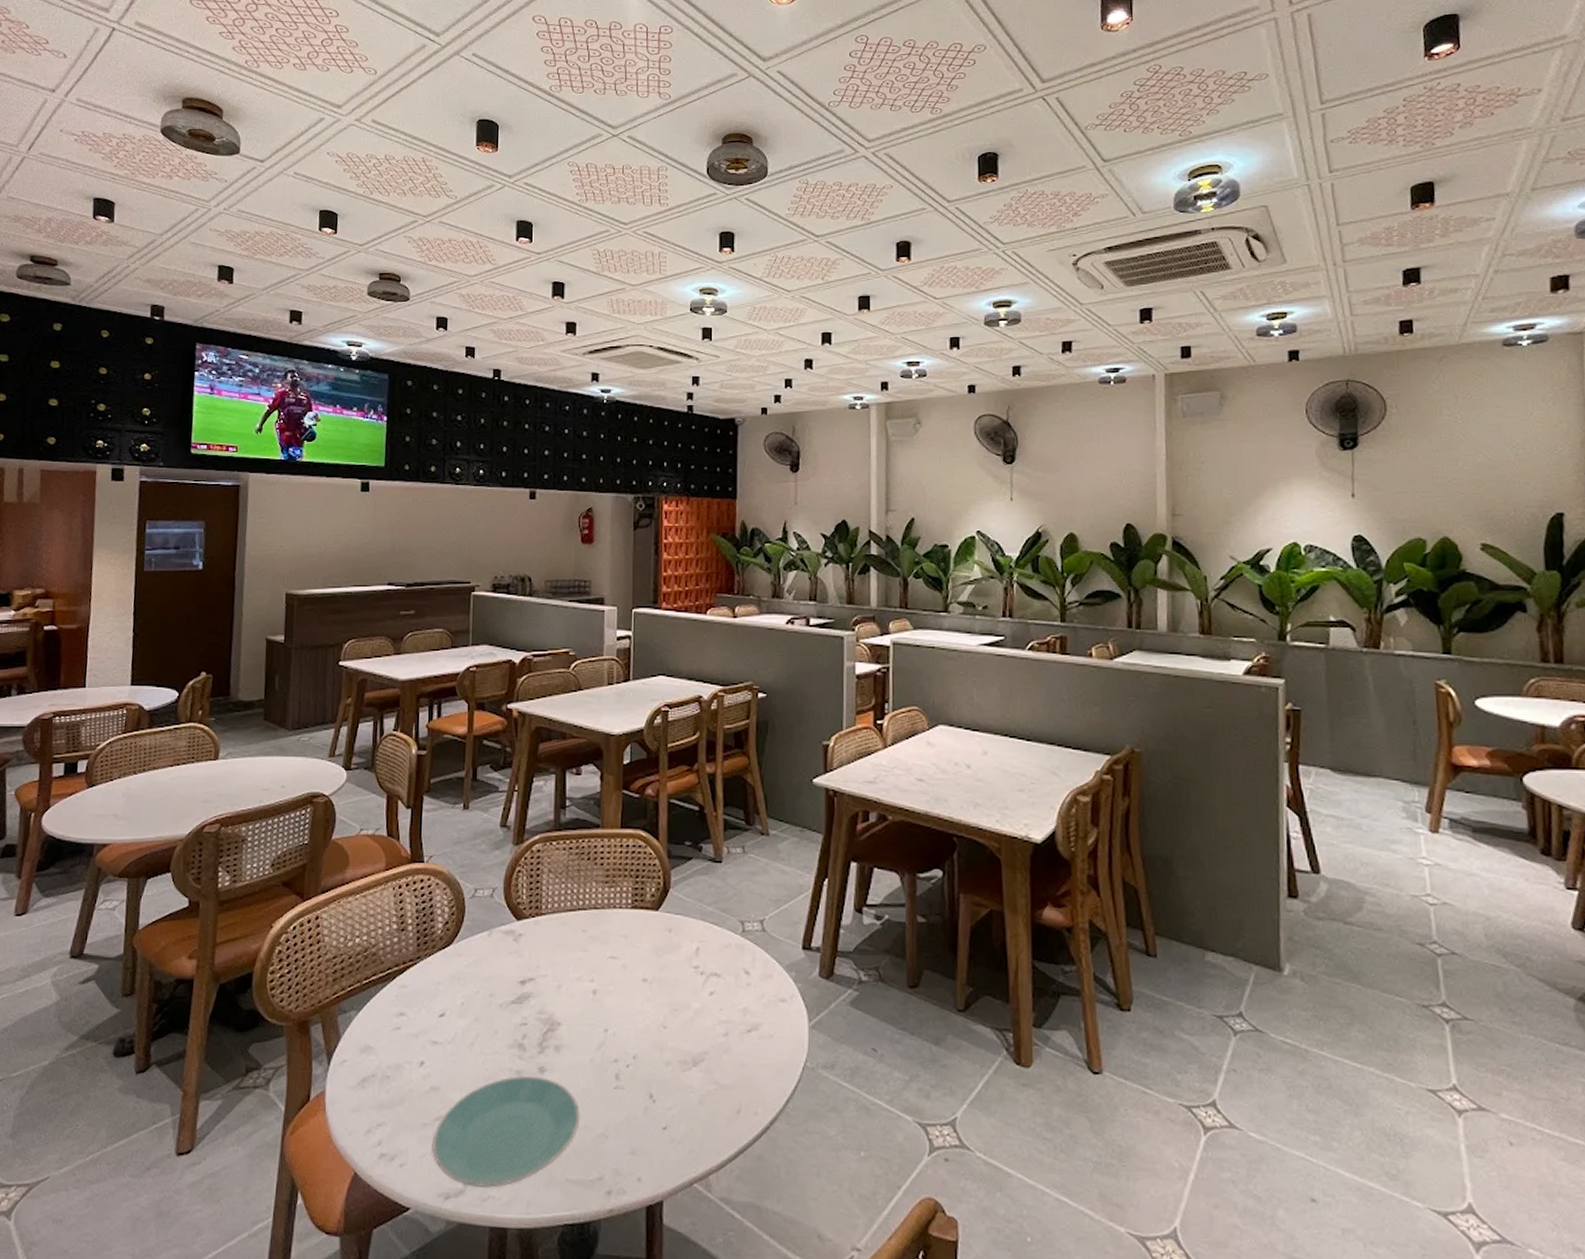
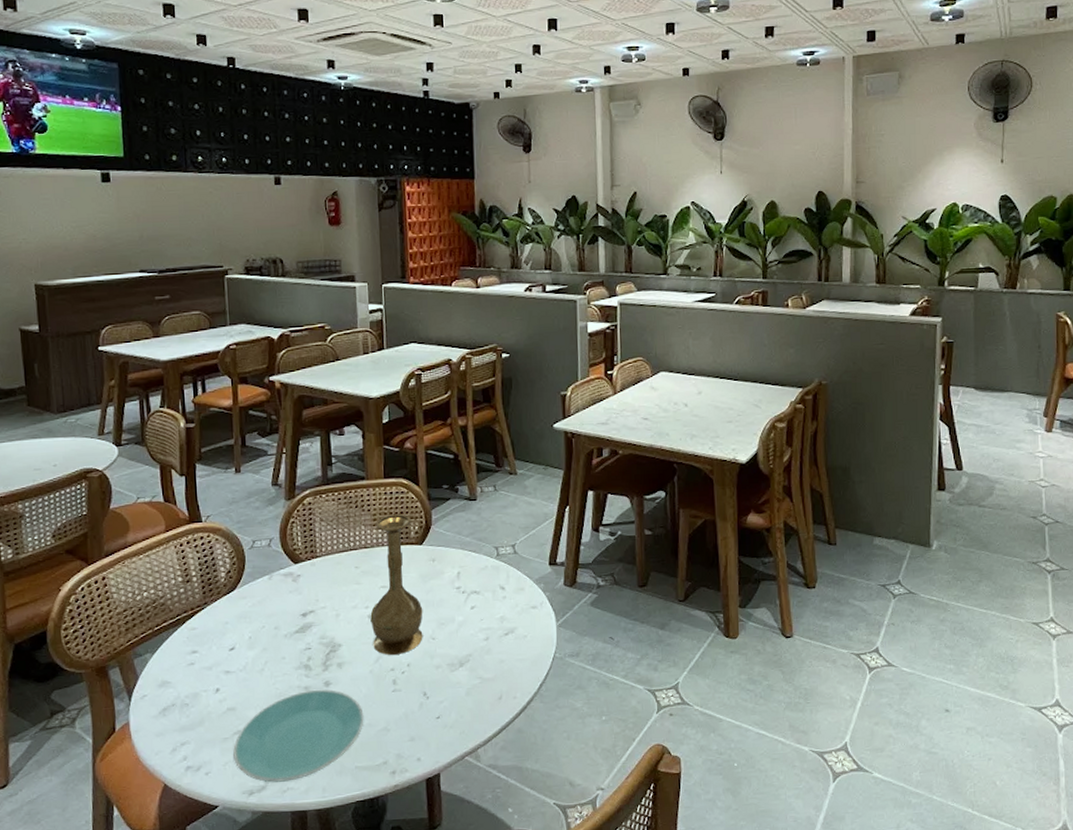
vase: none [595,871,655,1043] -> present [370,513,423,655]

